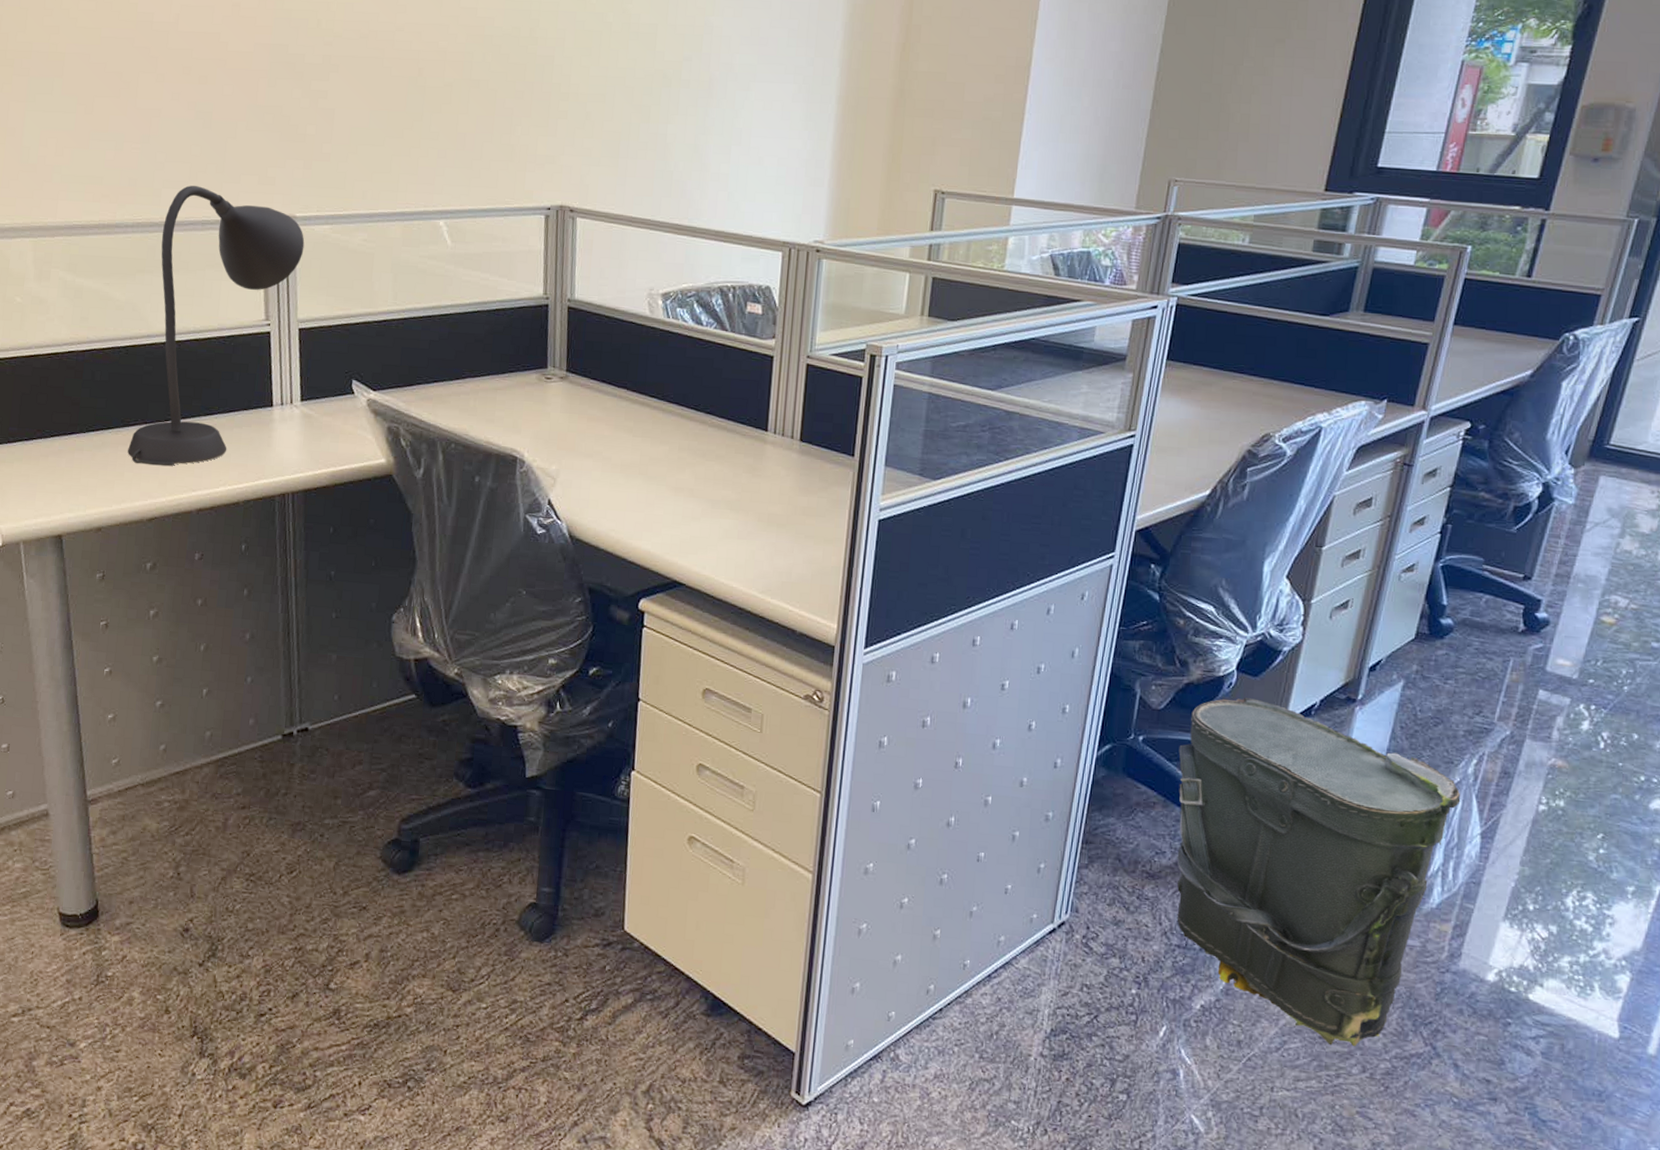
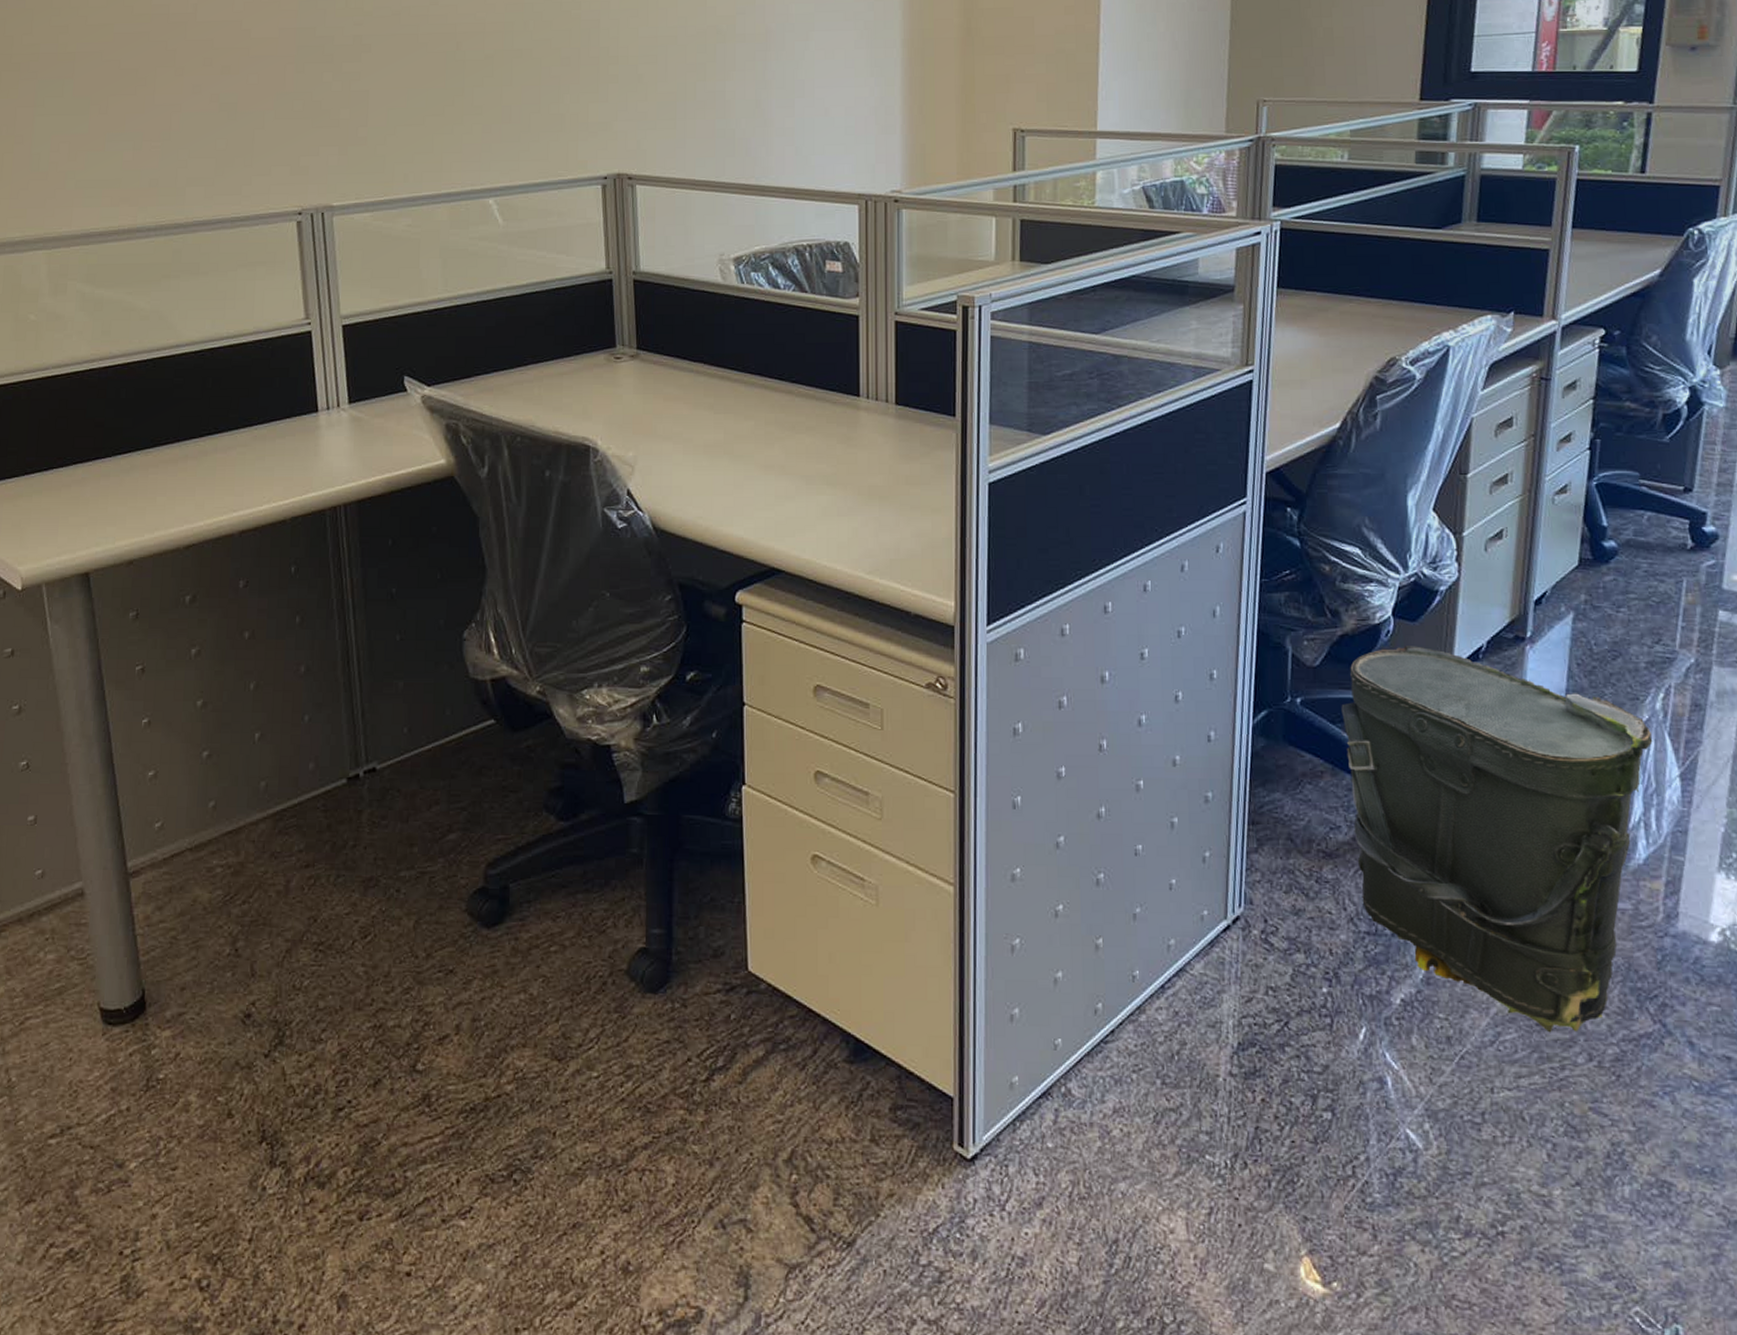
desk lamp: present [128,185,305,466] -> none [159,181,344,487]

